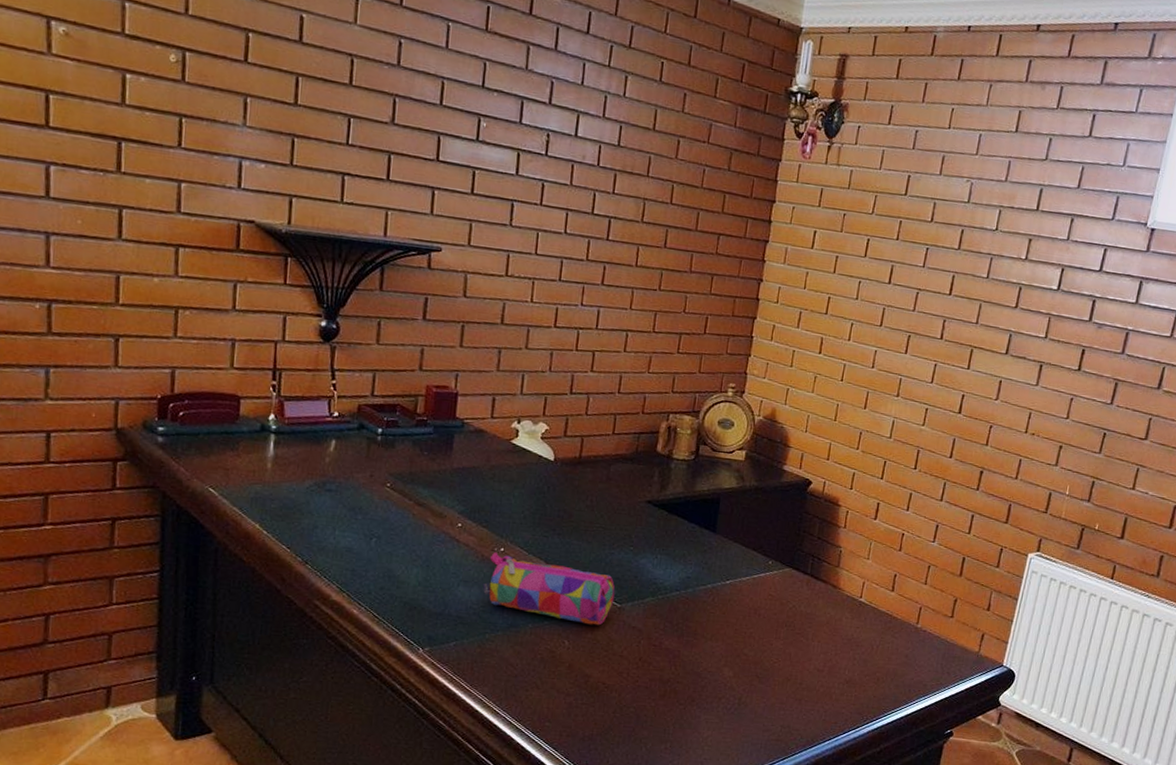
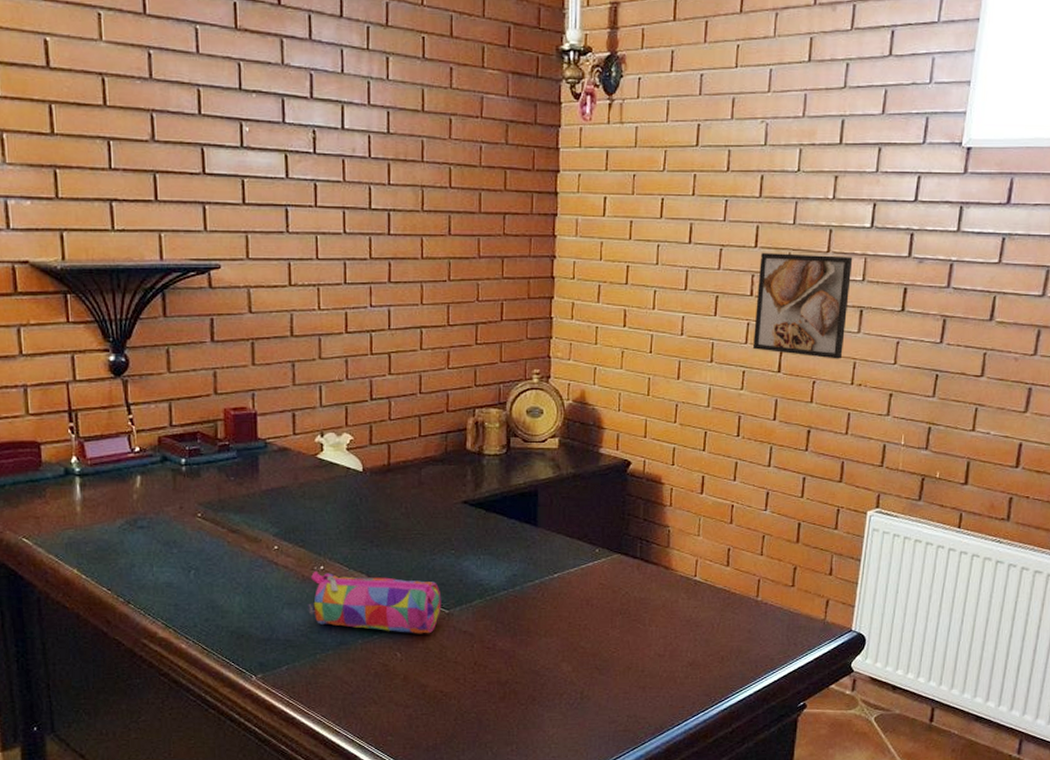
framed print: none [938,301,1038,408] -> present [753,253,853,359]

